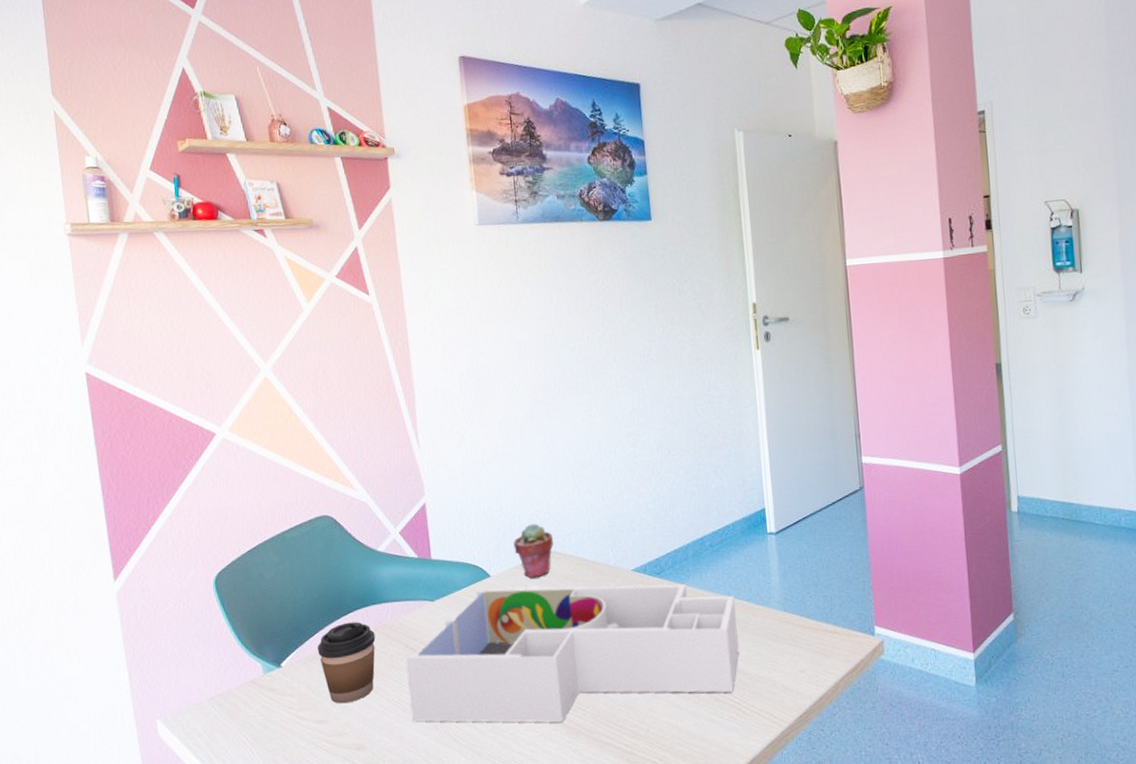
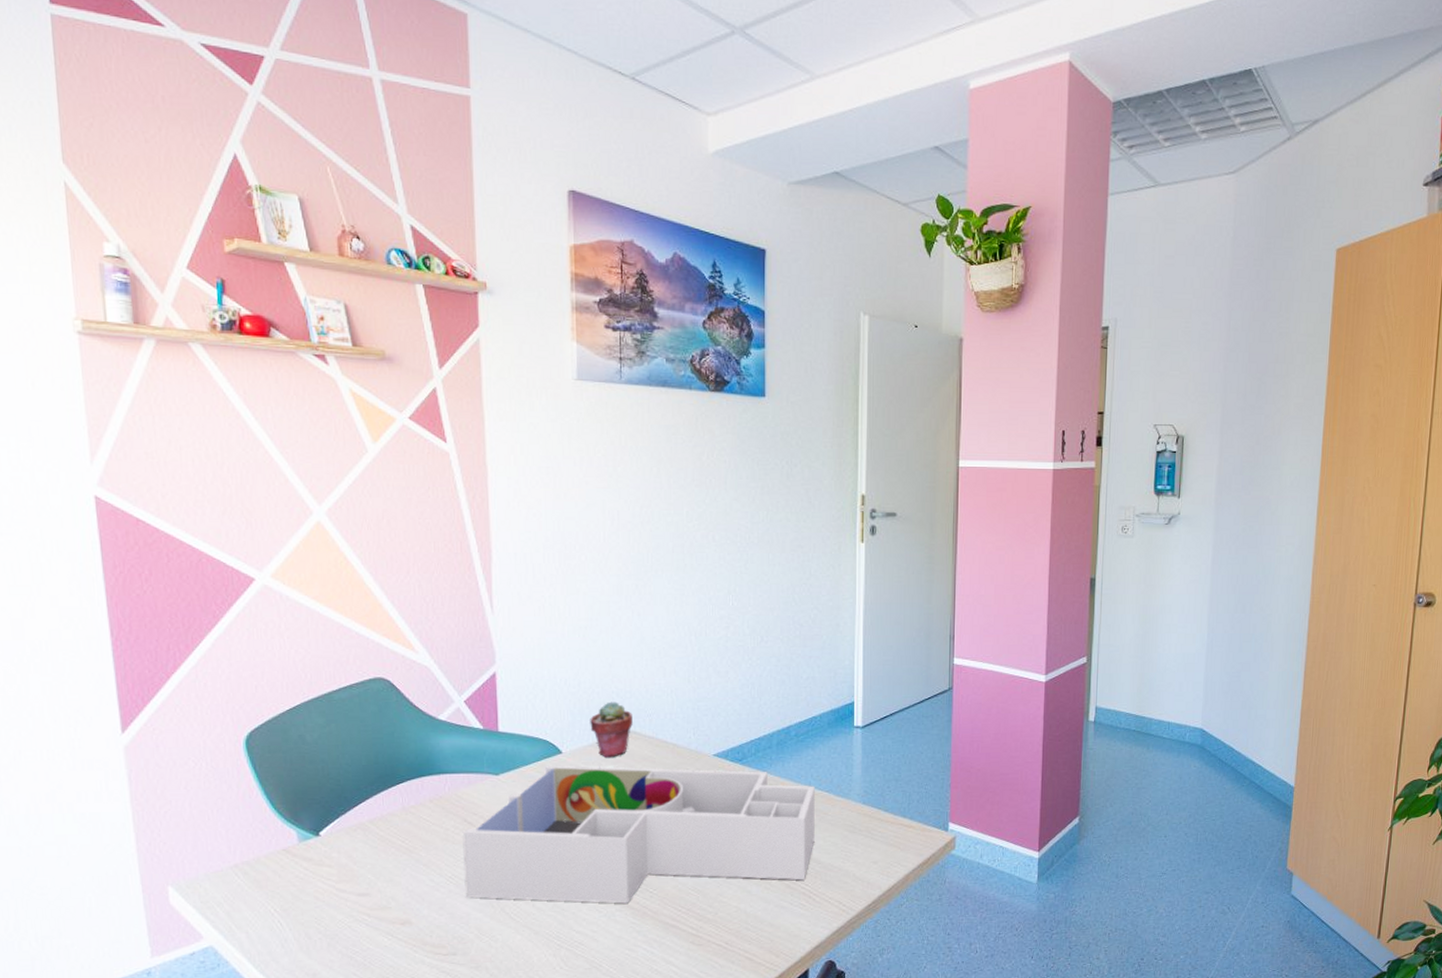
coffee cup: present [317,622,376,704] -> none [362,792,430,877]

